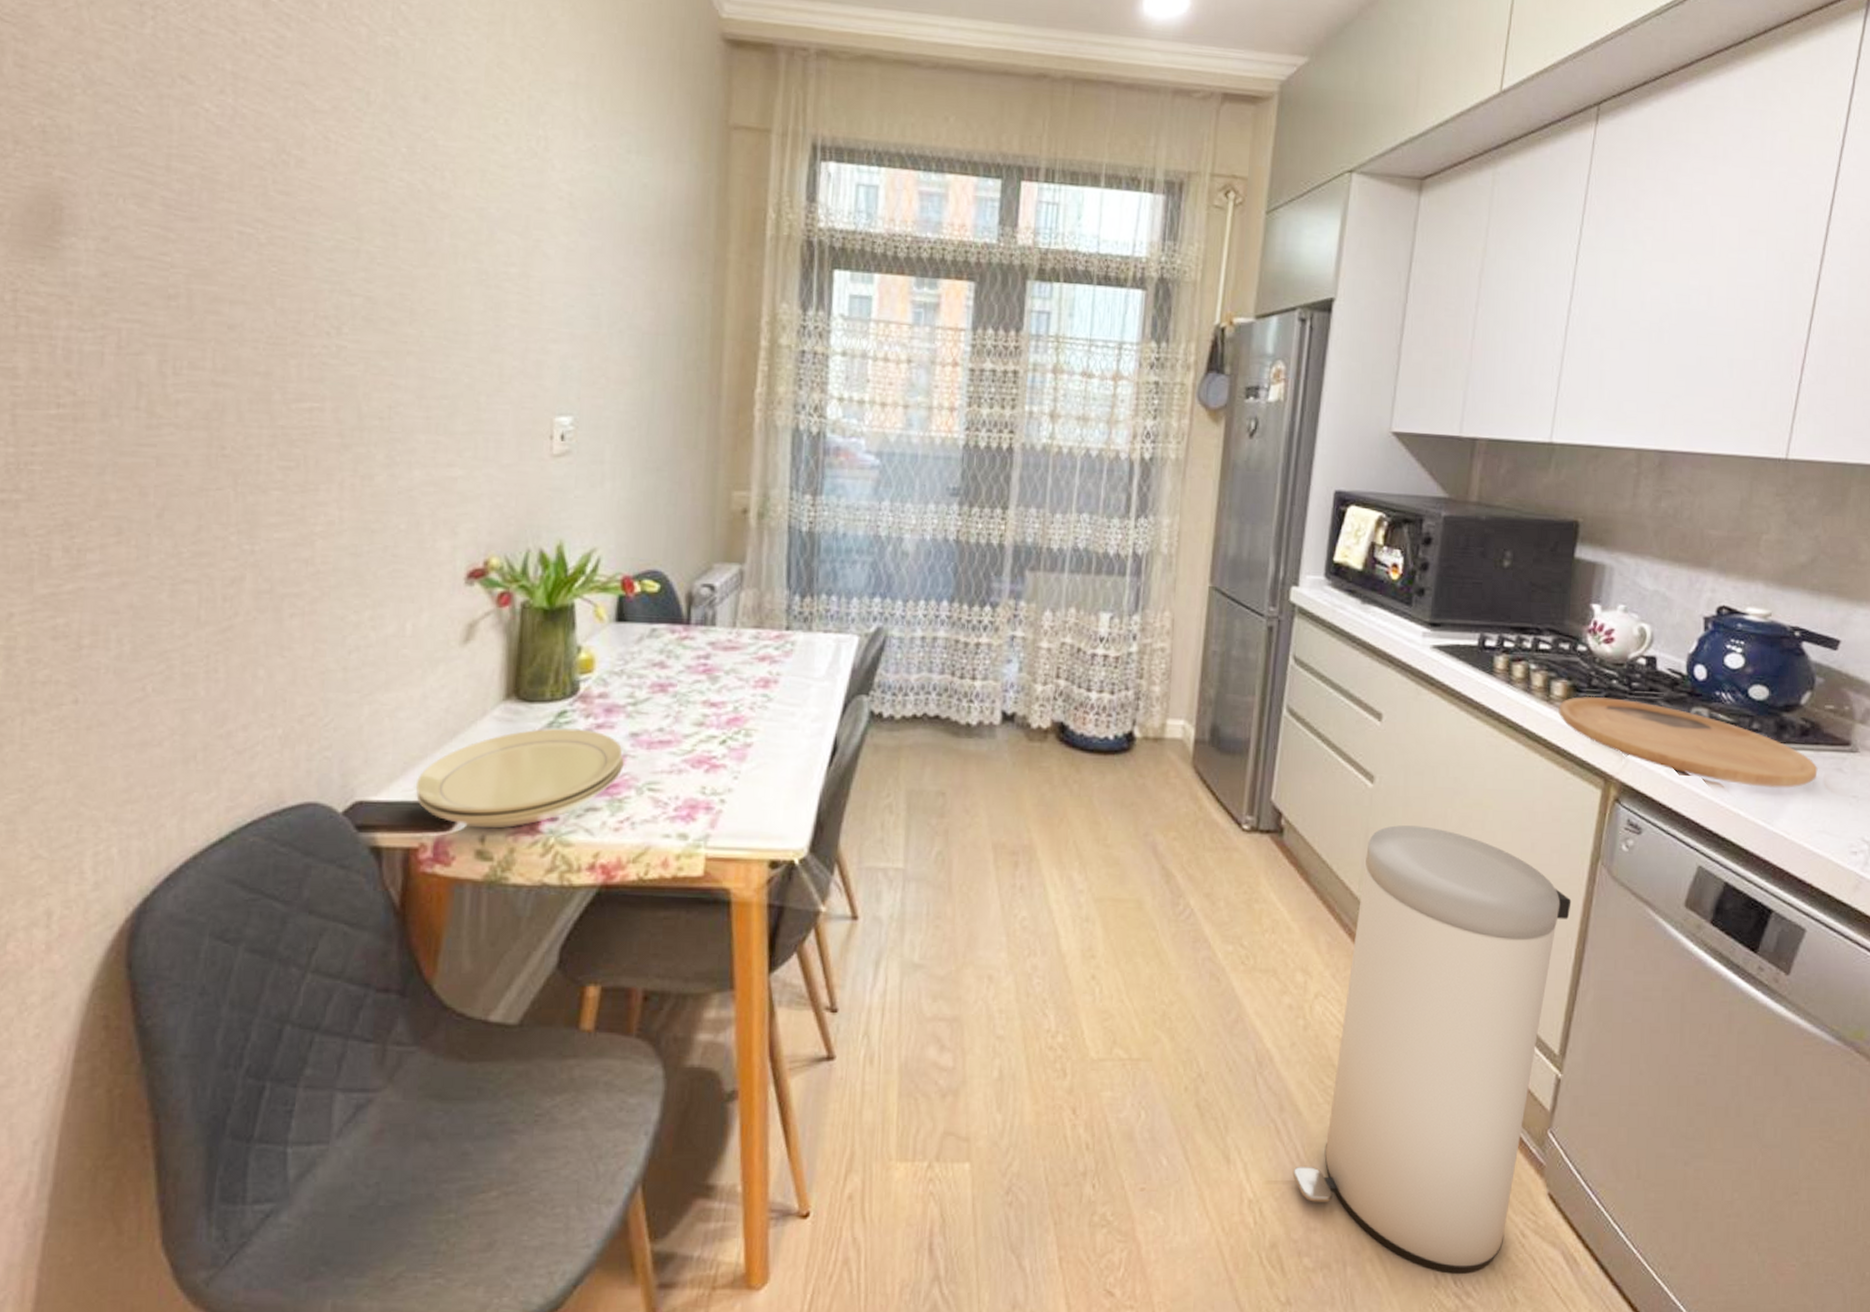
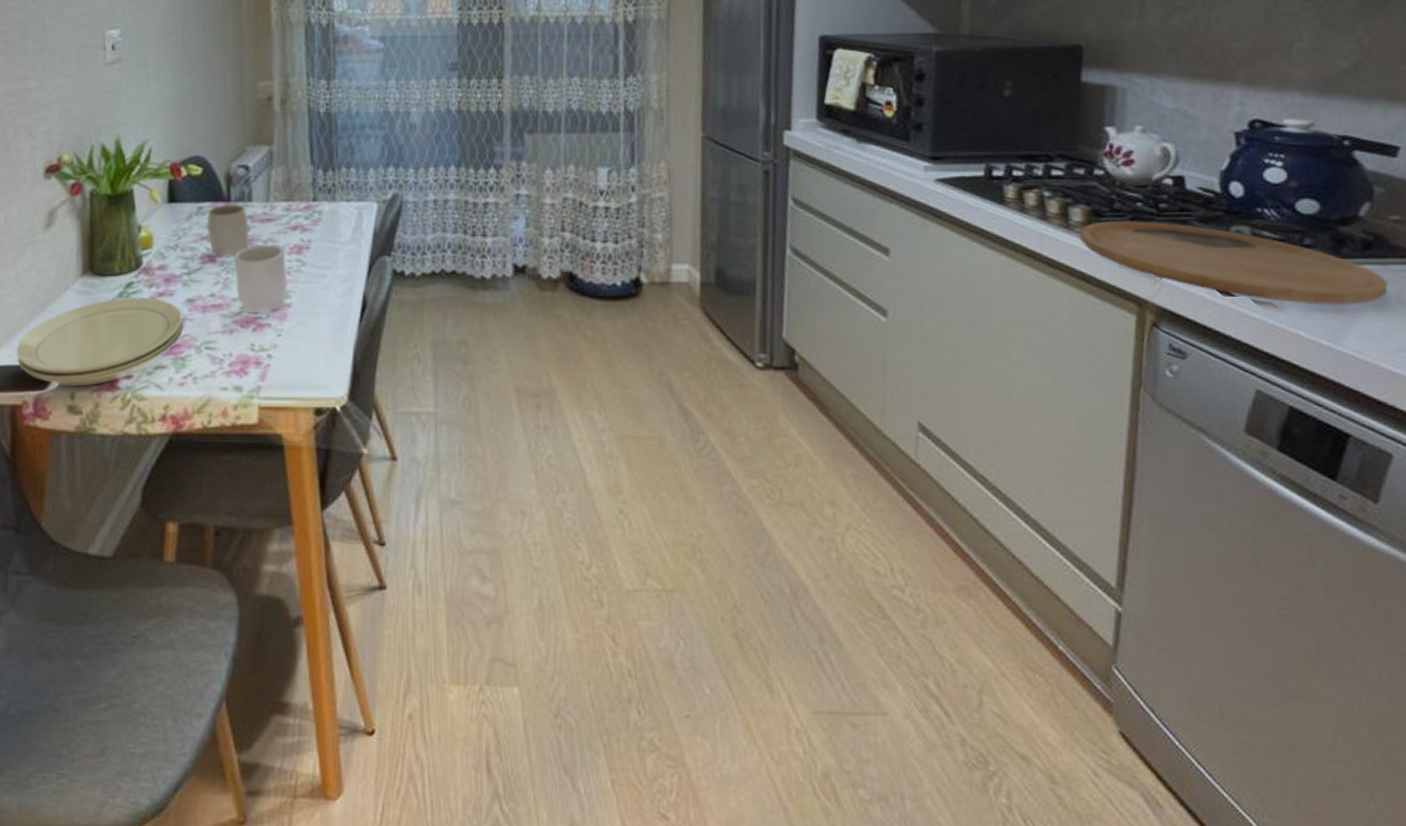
mug: none [660,627,711,686] -> present [206,204,250,256]
mug: none [688,675,750,752] -> present [233,244,288,313]
pedal bin: present [1292,825,1572,1275] -> none [839,358,1115,813]

